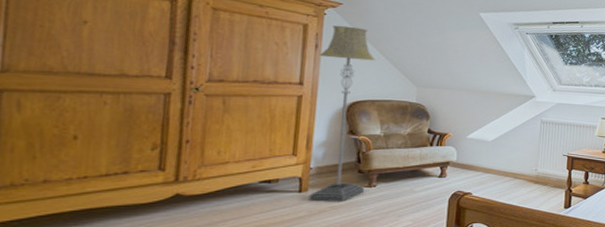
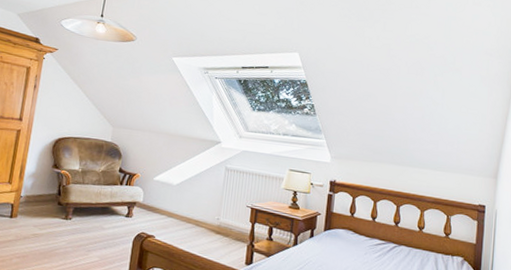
floor lamp: present [309,25,375,202] -> none [17,68,80,231]

